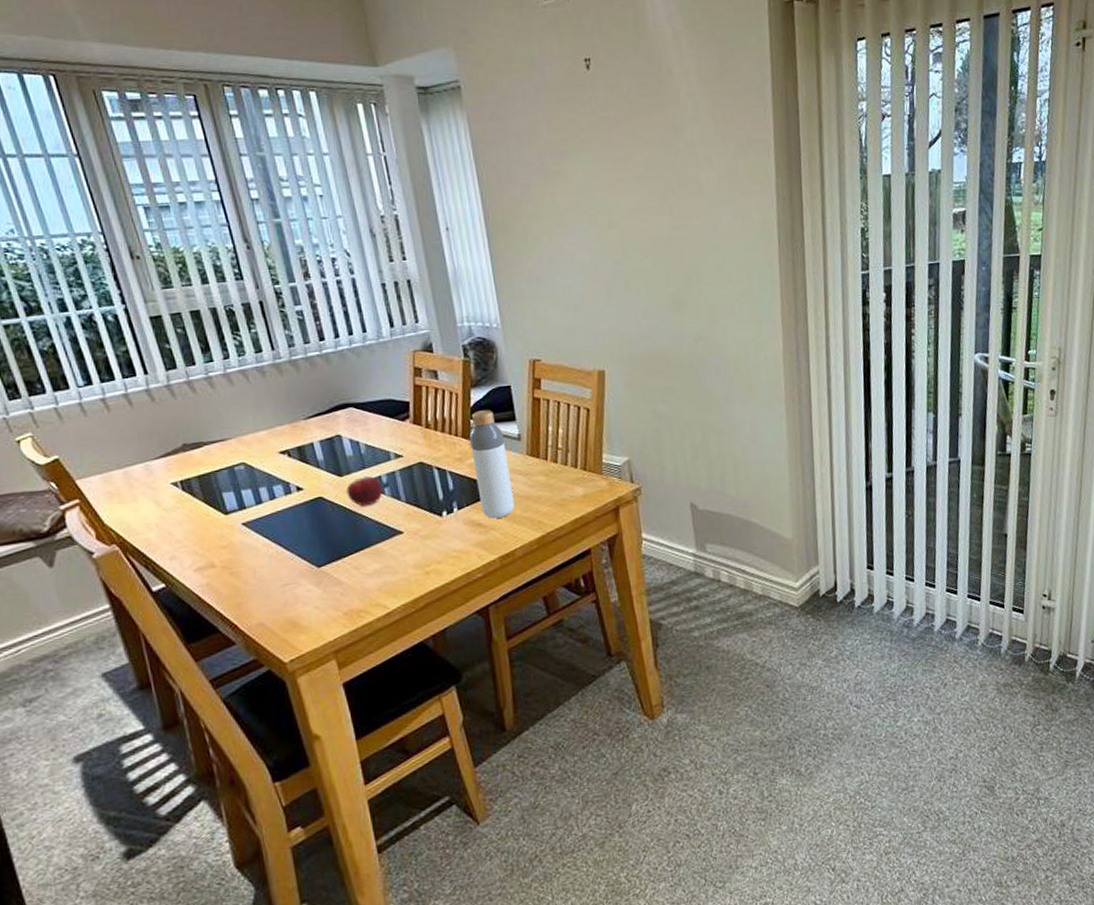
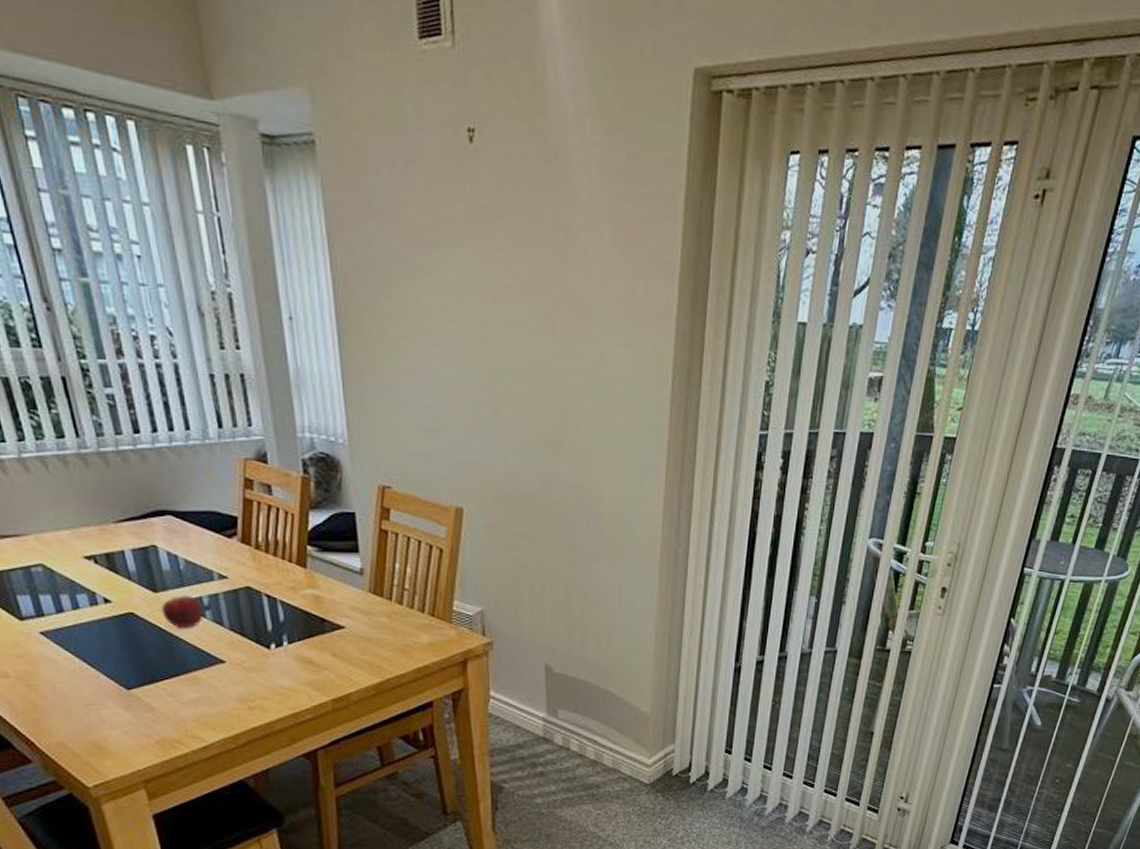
bottle: present [469,410,515,519] -> none [304,536,352,658]

